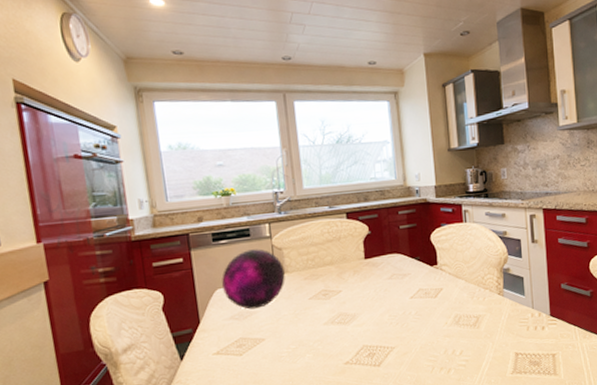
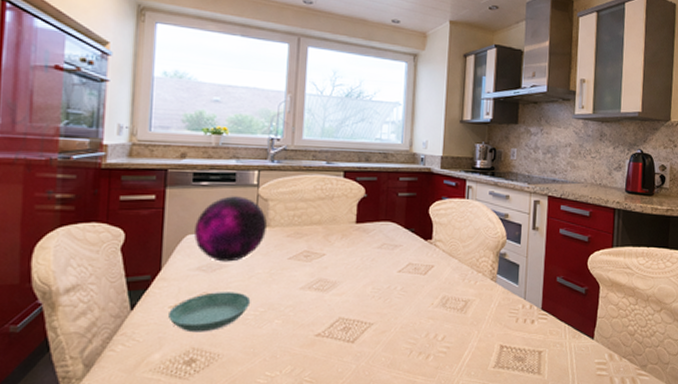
saucer: none [213,334,283,374] -> present [168,292,251,333]

